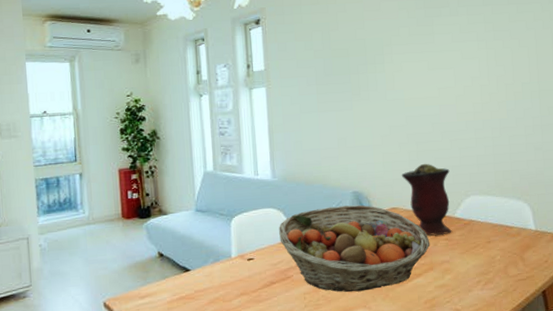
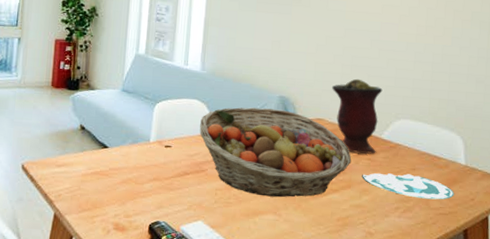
plate: none [442,247,529,269] -> present [362,173,454,200]

